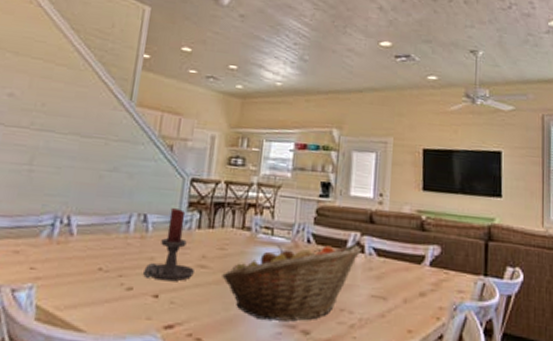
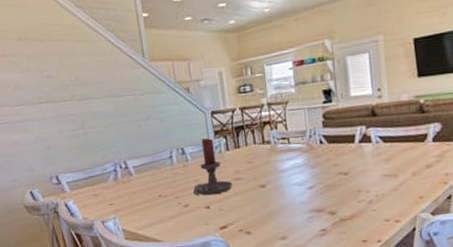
fruit basket: present [222,244,361,322] -> none [255,137,368,210]

